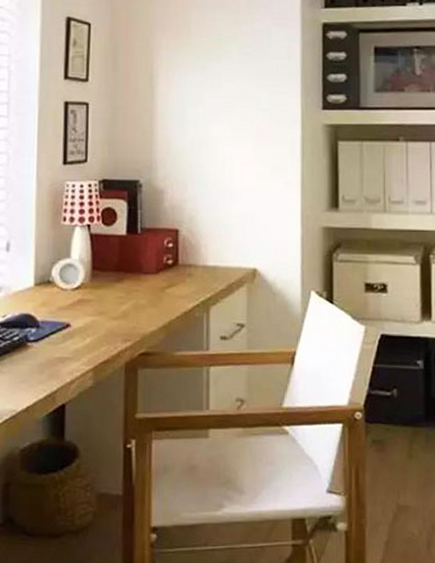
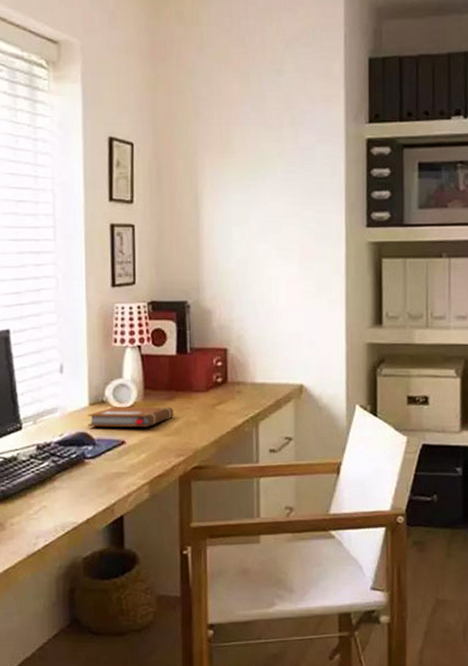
notebook: none [32,287,122,310] -> present [87,406,174,428]

